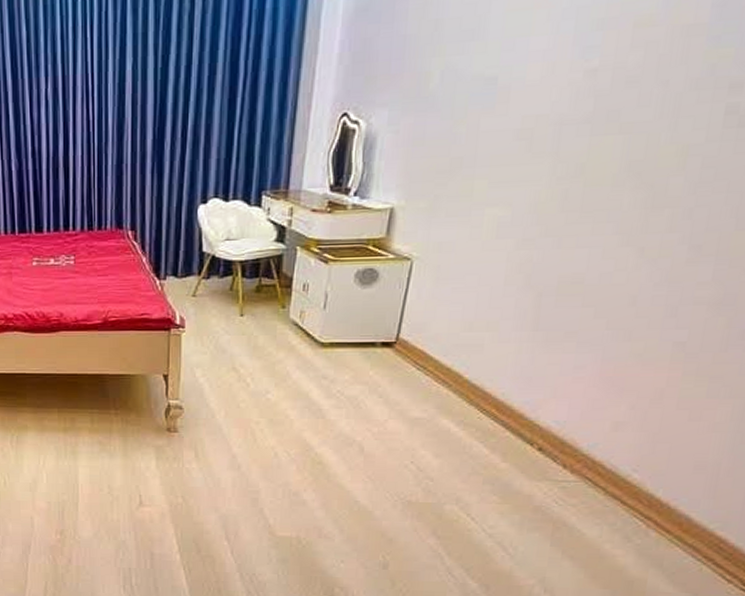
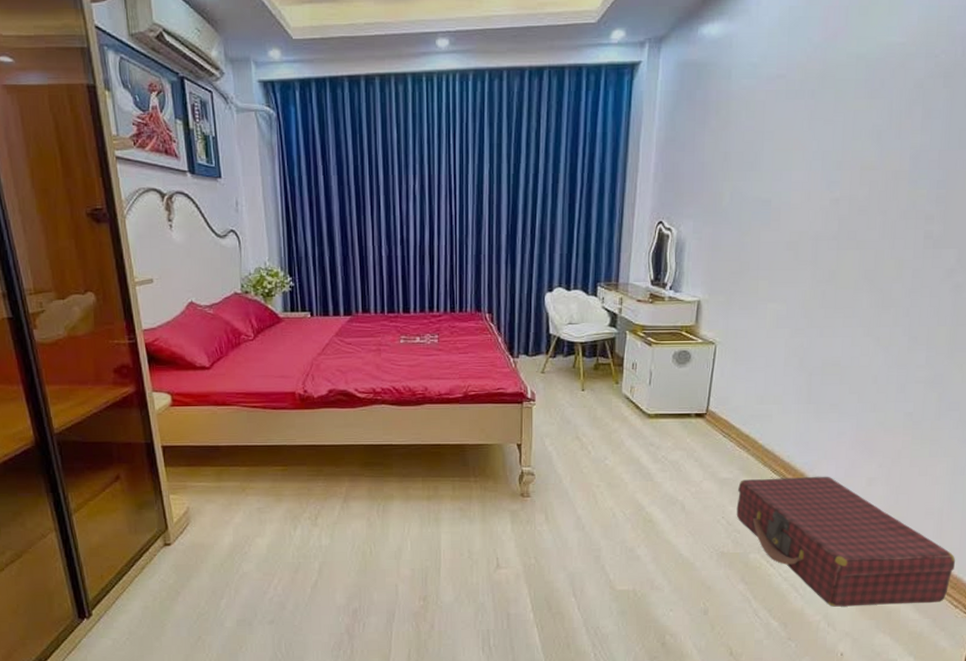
suitcase: none [429,418,735,575] -> present [736,476,956,607]

